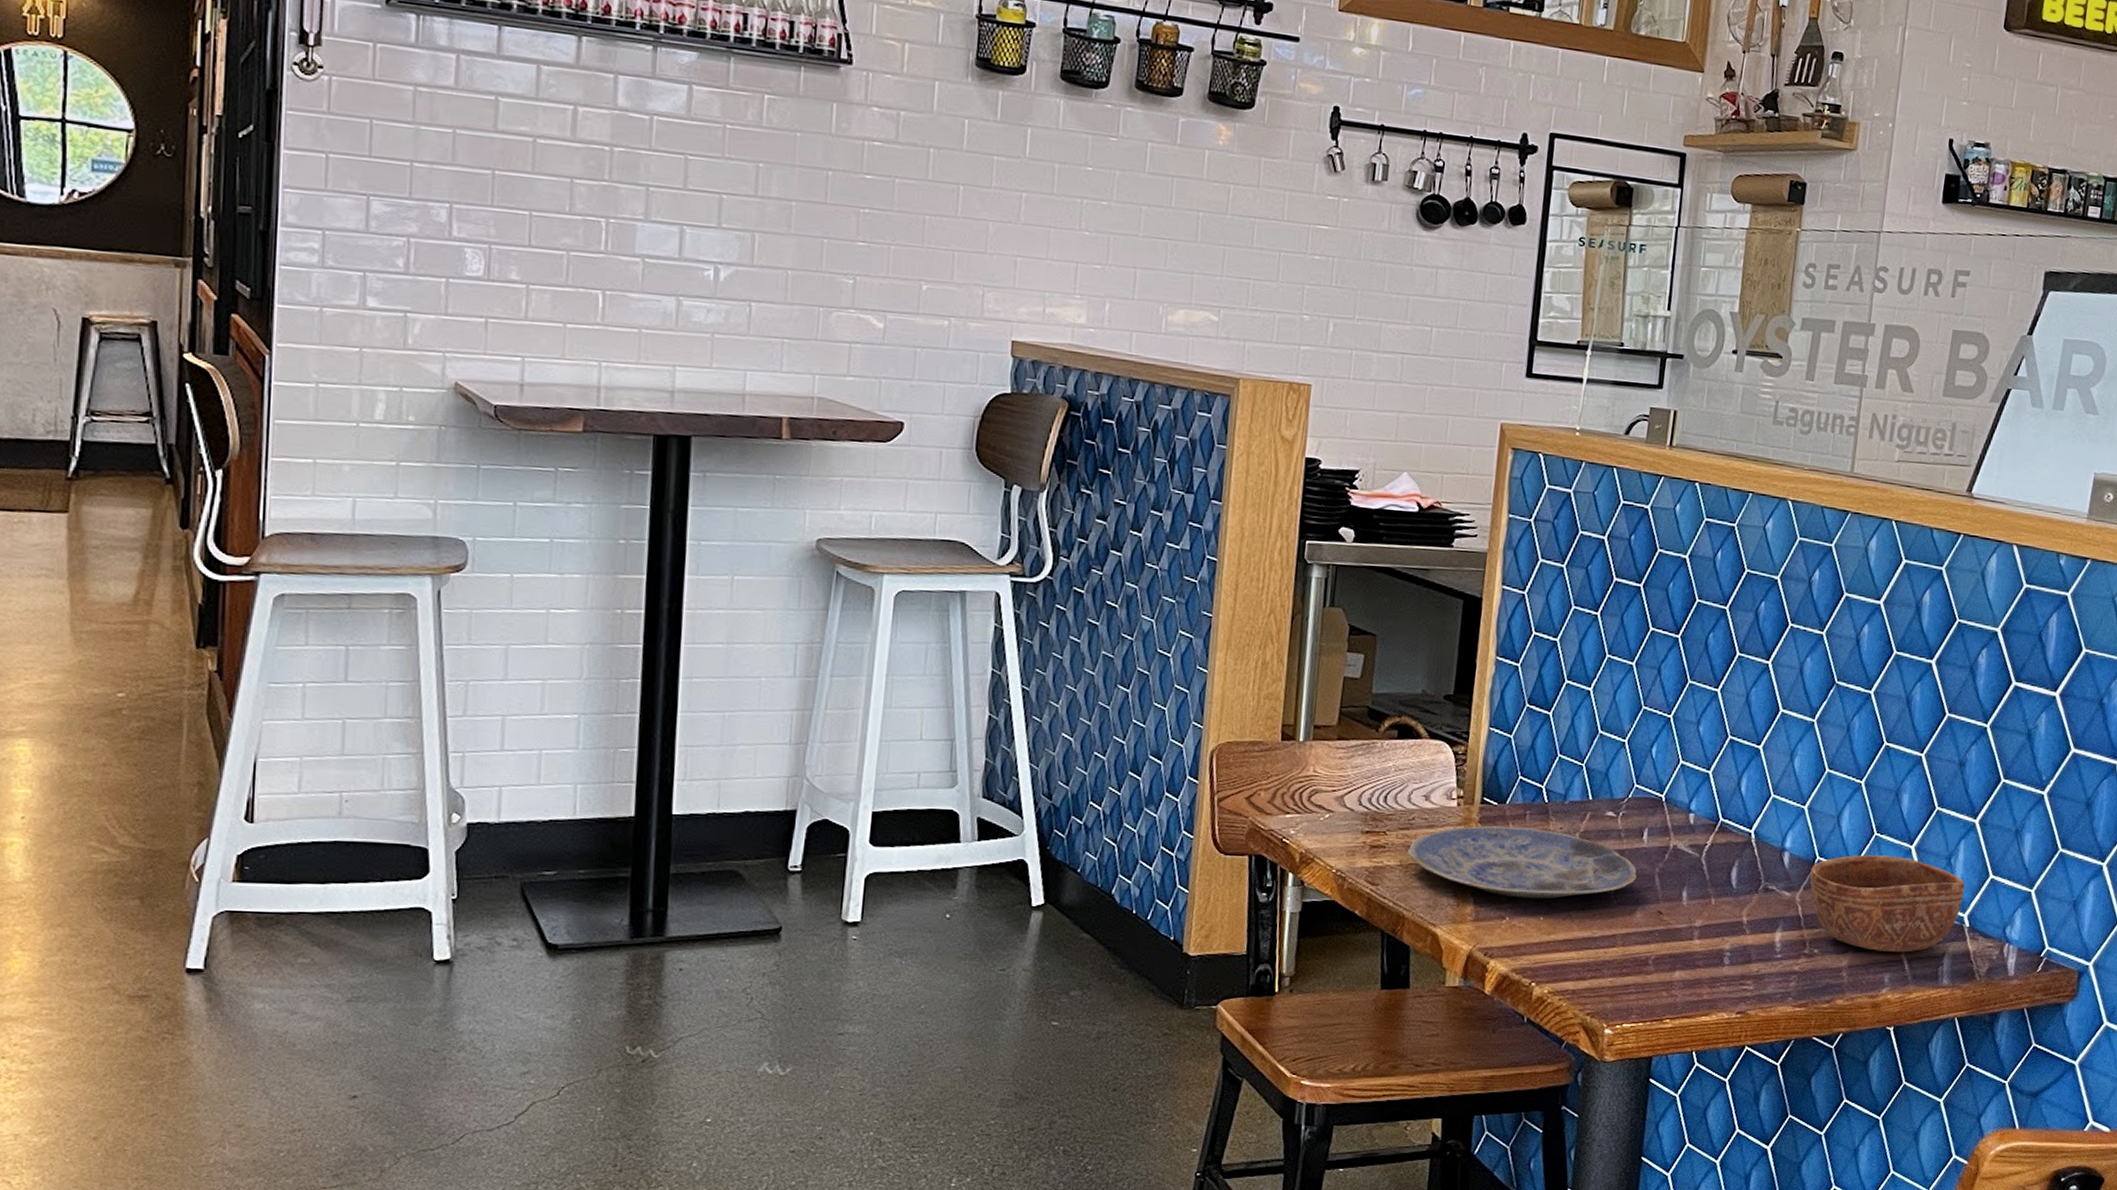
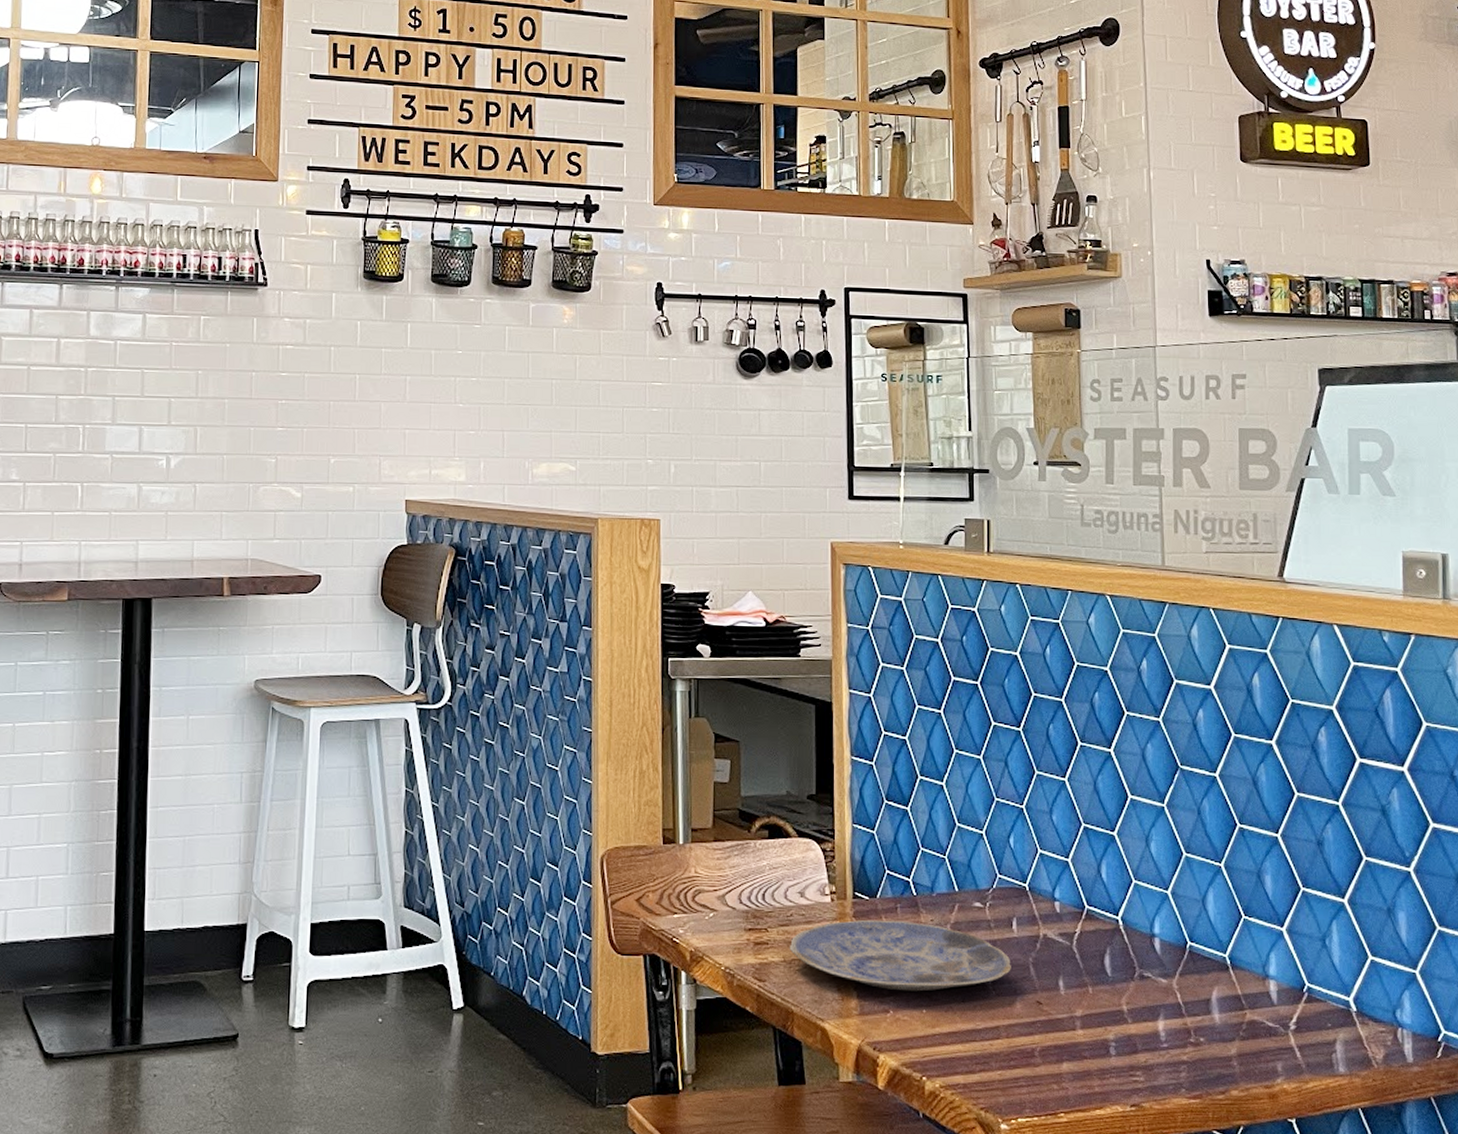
bowl: present [1809,855,1965,952] -> none [1184,938,1345,1039]

